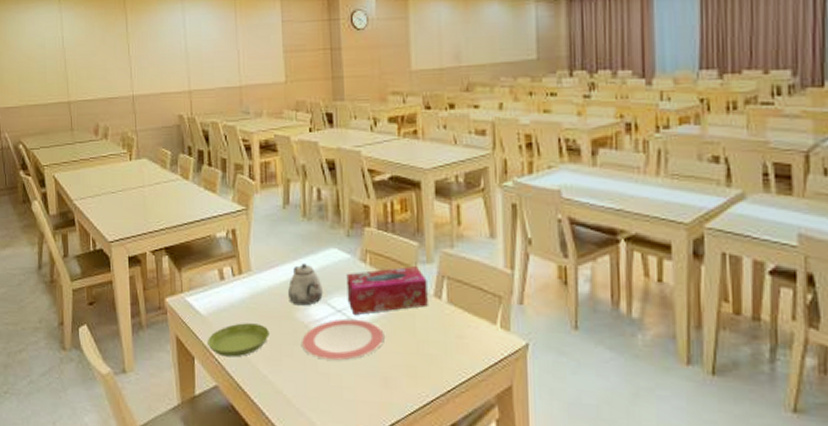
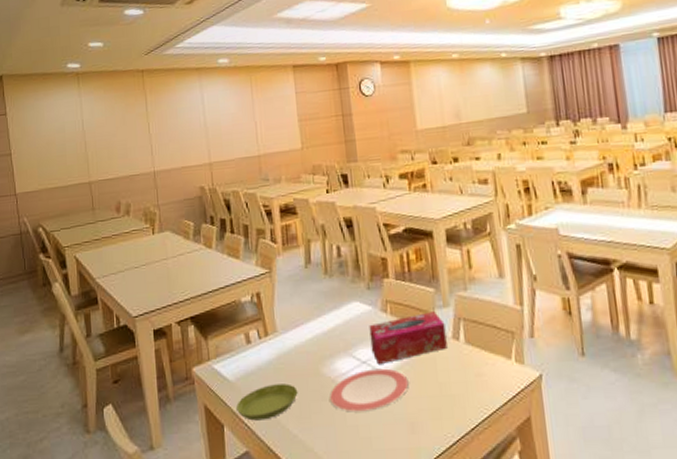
teapot: present [288,264,323,306] -> none [314,319,348,361]

